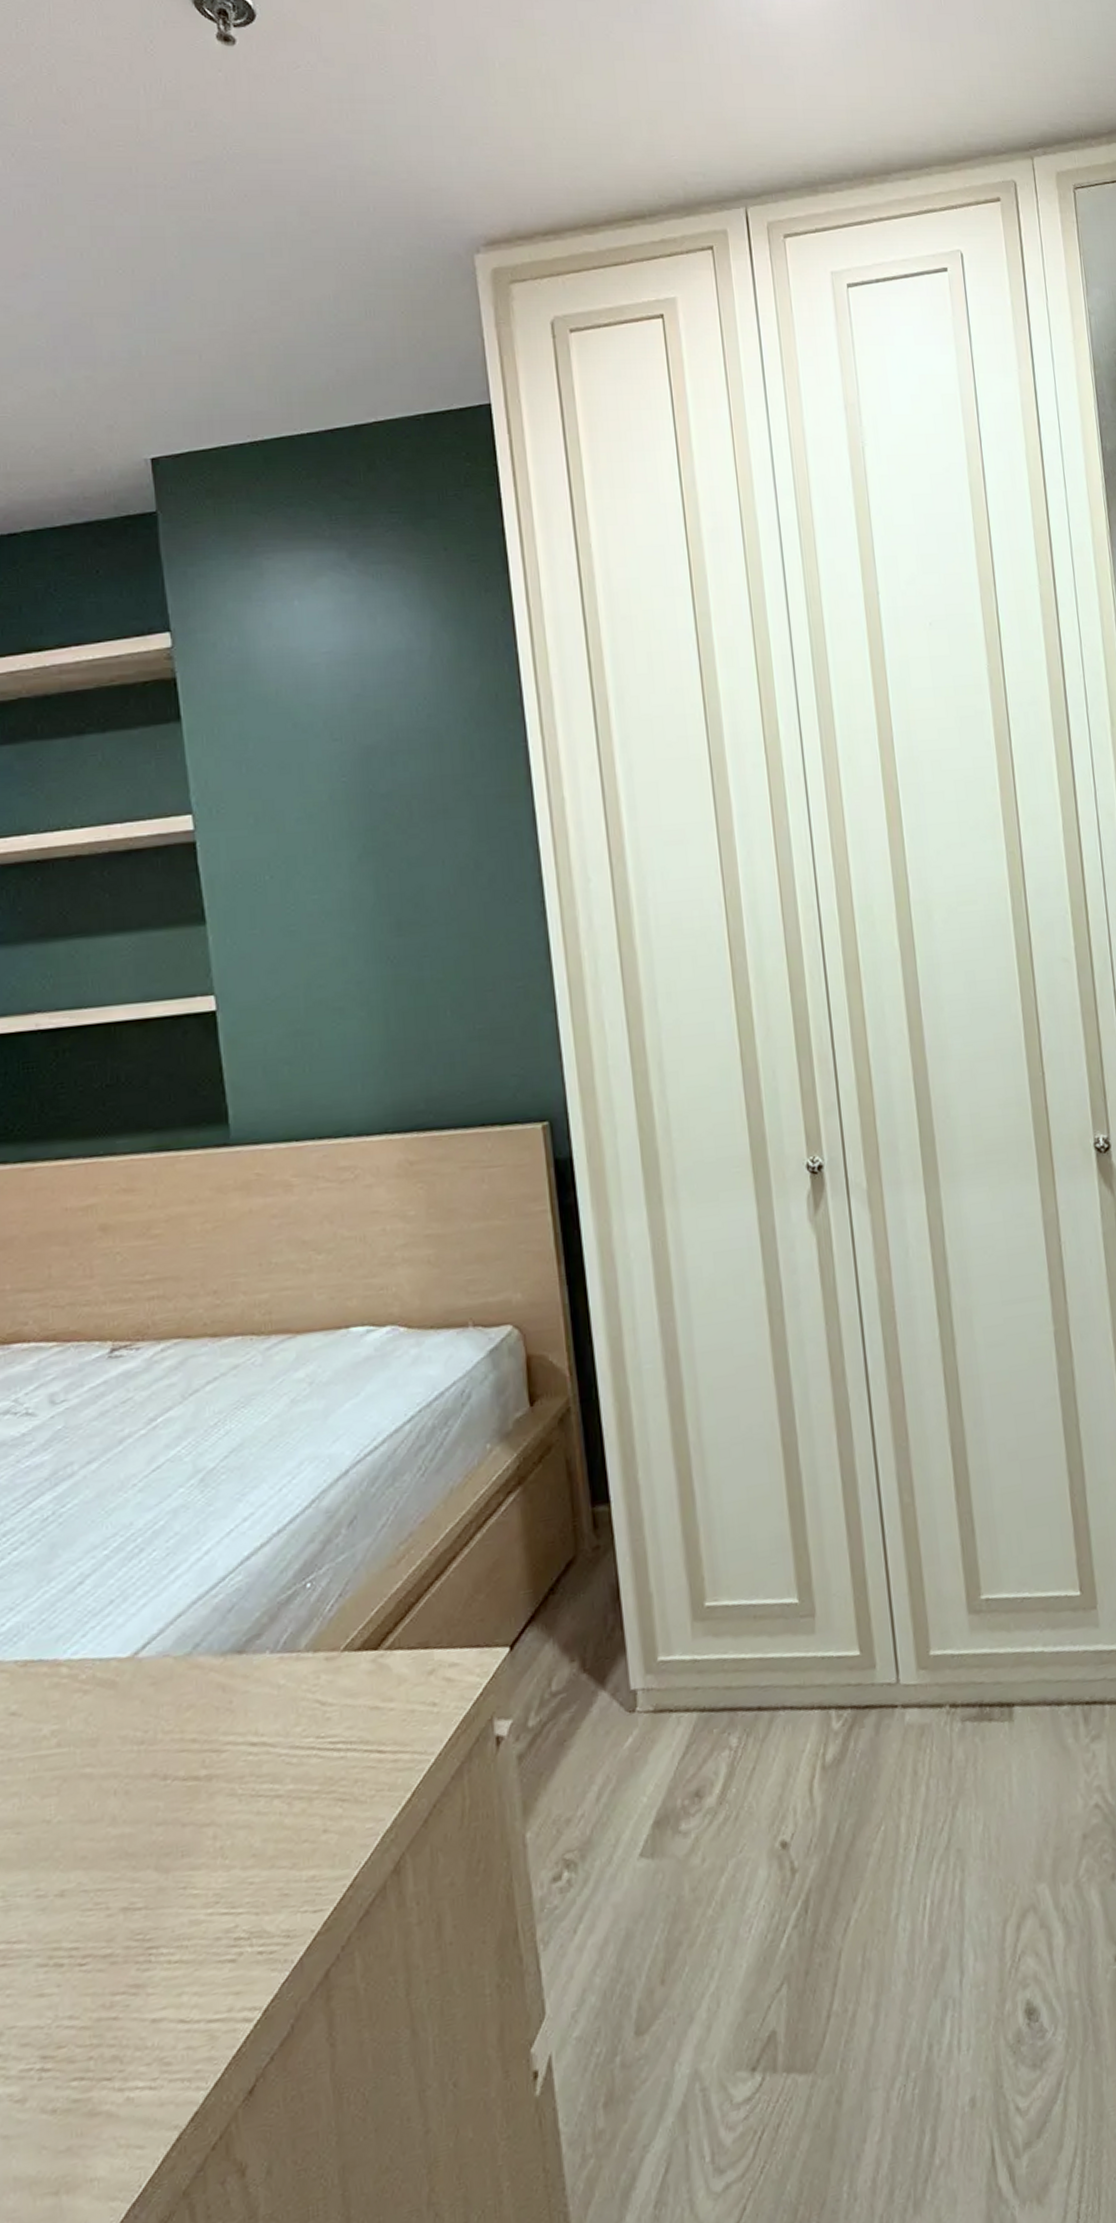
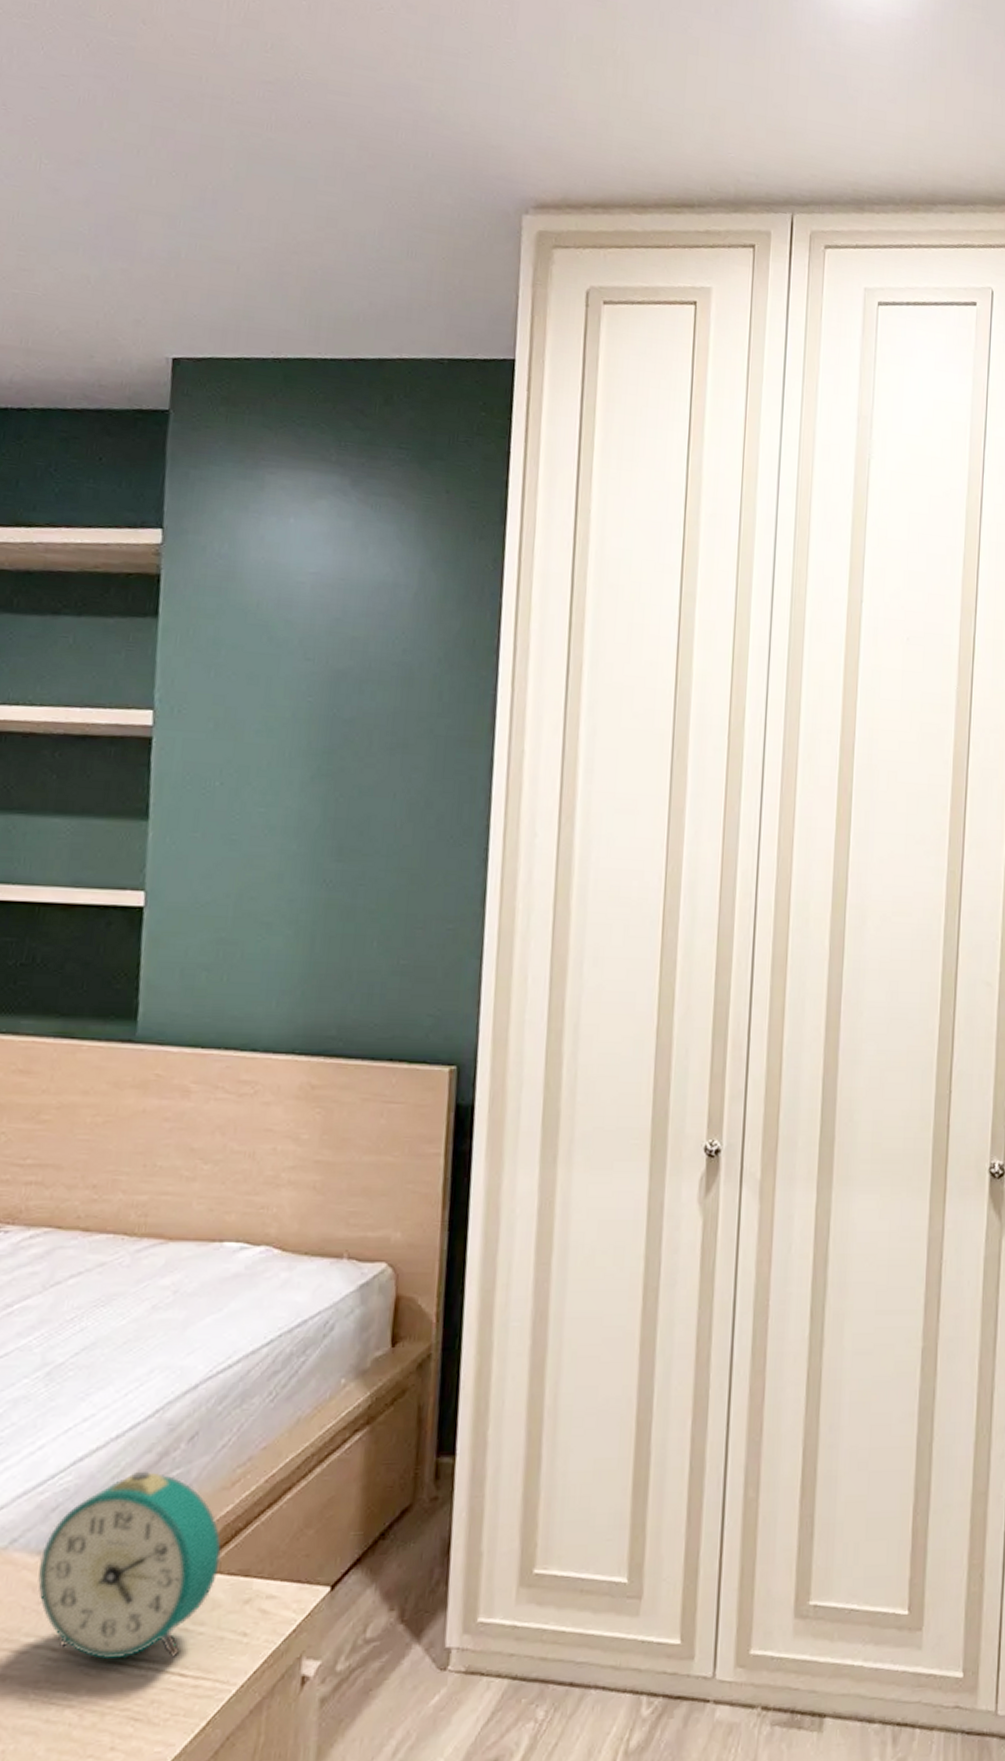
alarm clock: none [225,1560,399,1747] -> present [38,1470,221,1659]

